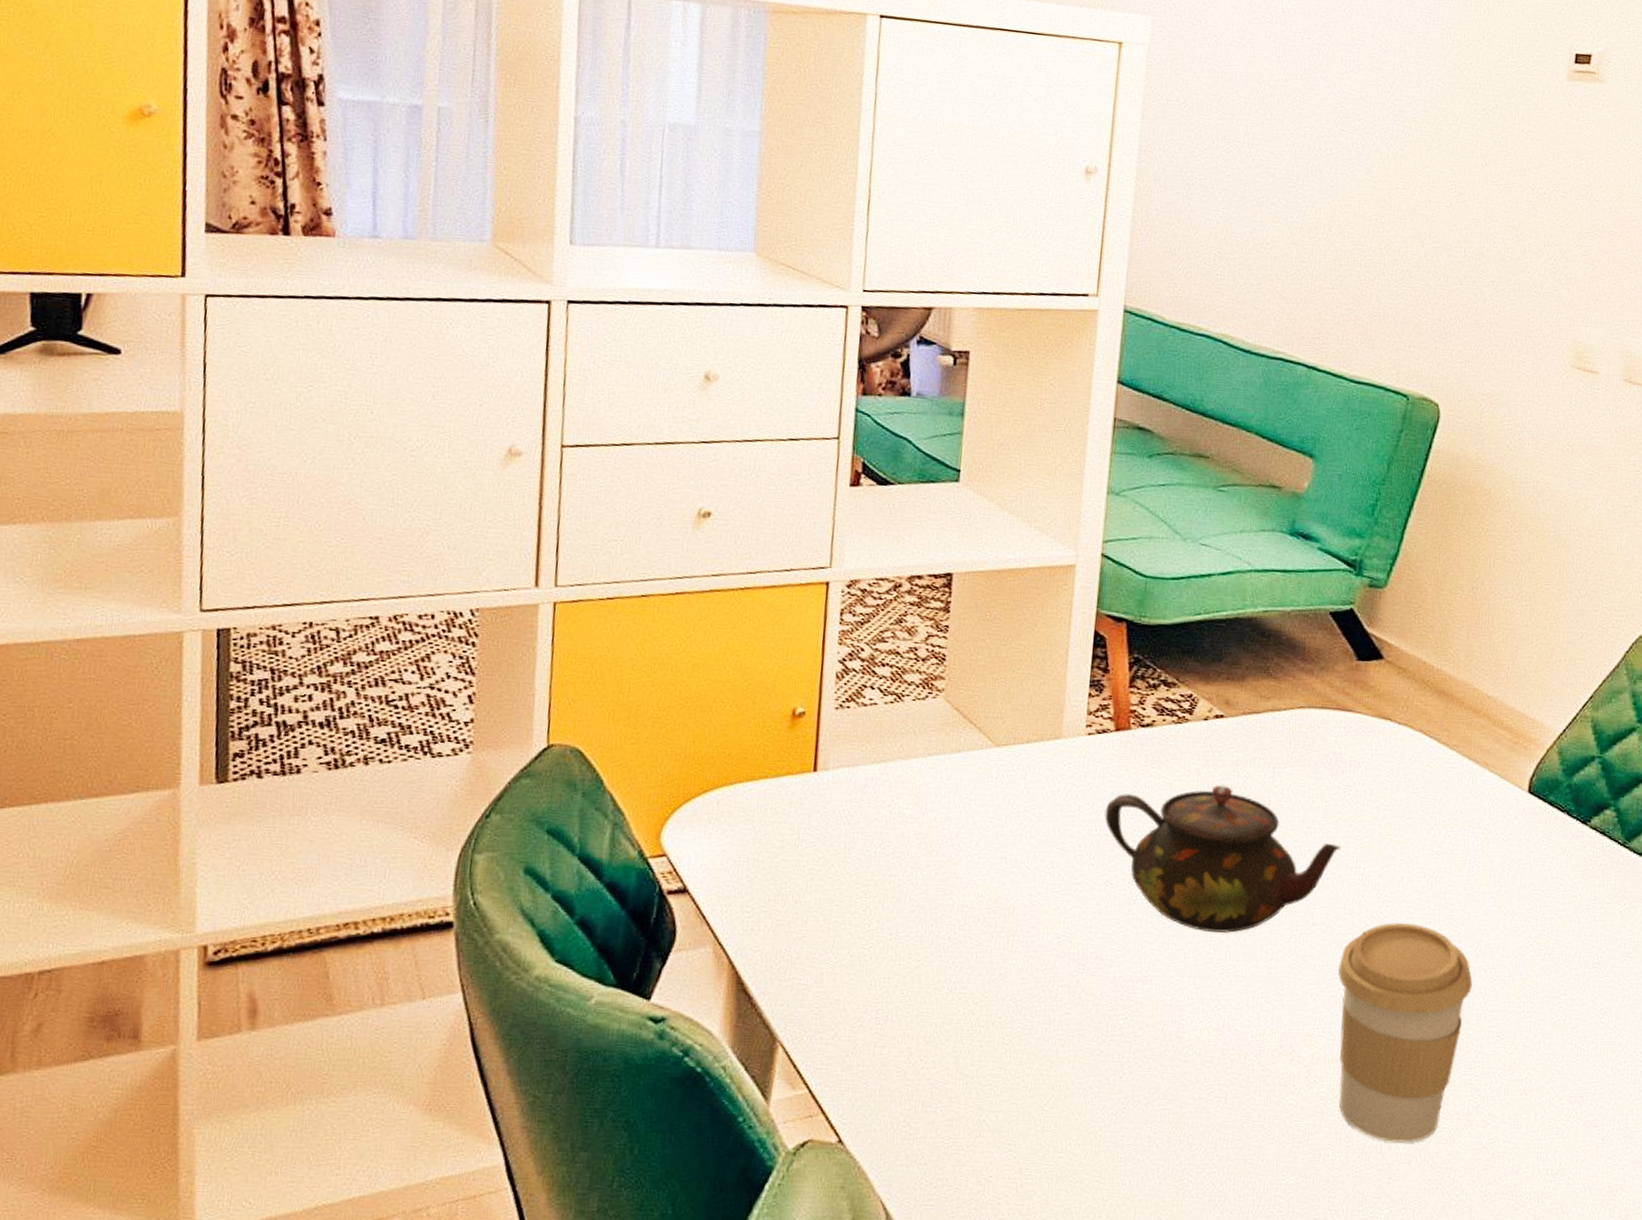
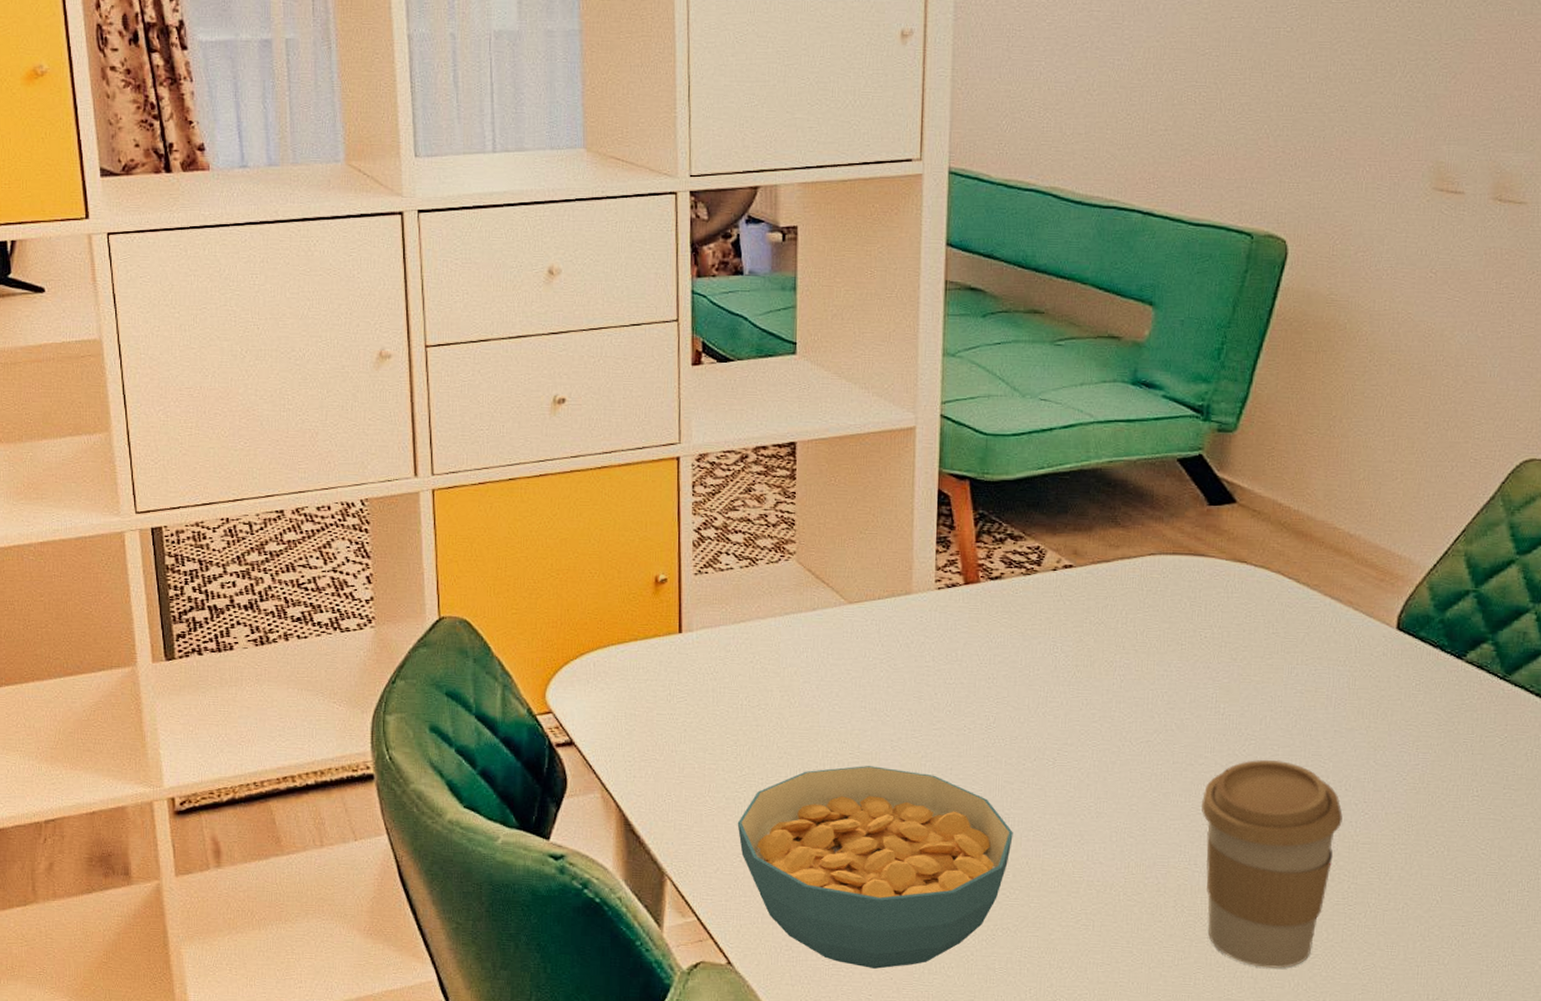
cereal bowl: none [860,922,1150,1147] -> present [737,766,1013,969]
teapot: present [1104,785,1342,933] -> none [959,633,1200,772]

